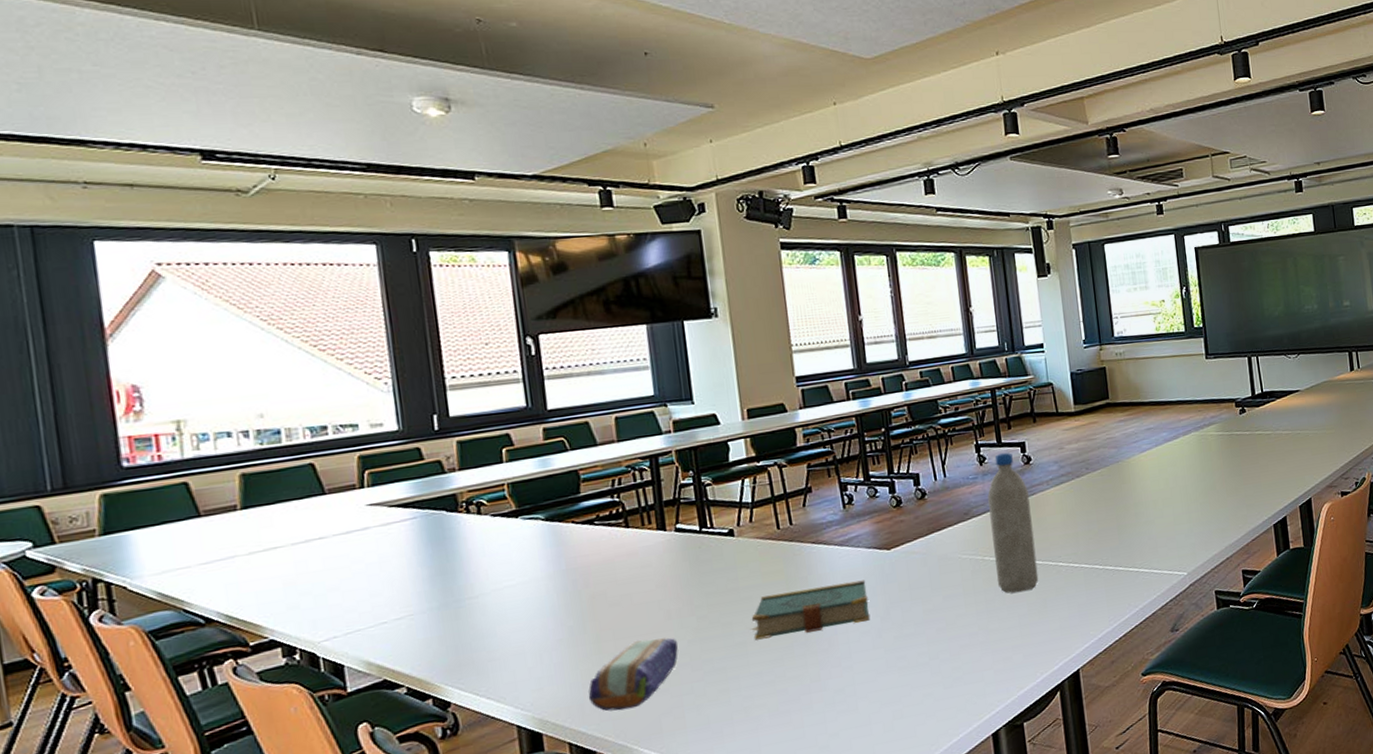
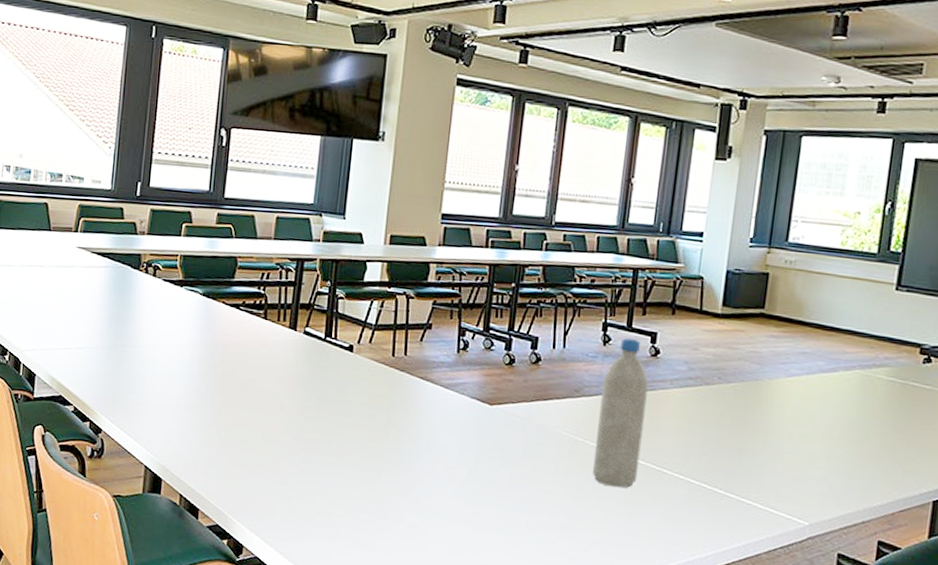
pencil case: present [588,637,678,711] -> none [203,423,284,482]
book: present [751,580,870,640] -> none [348,416,462,468]

